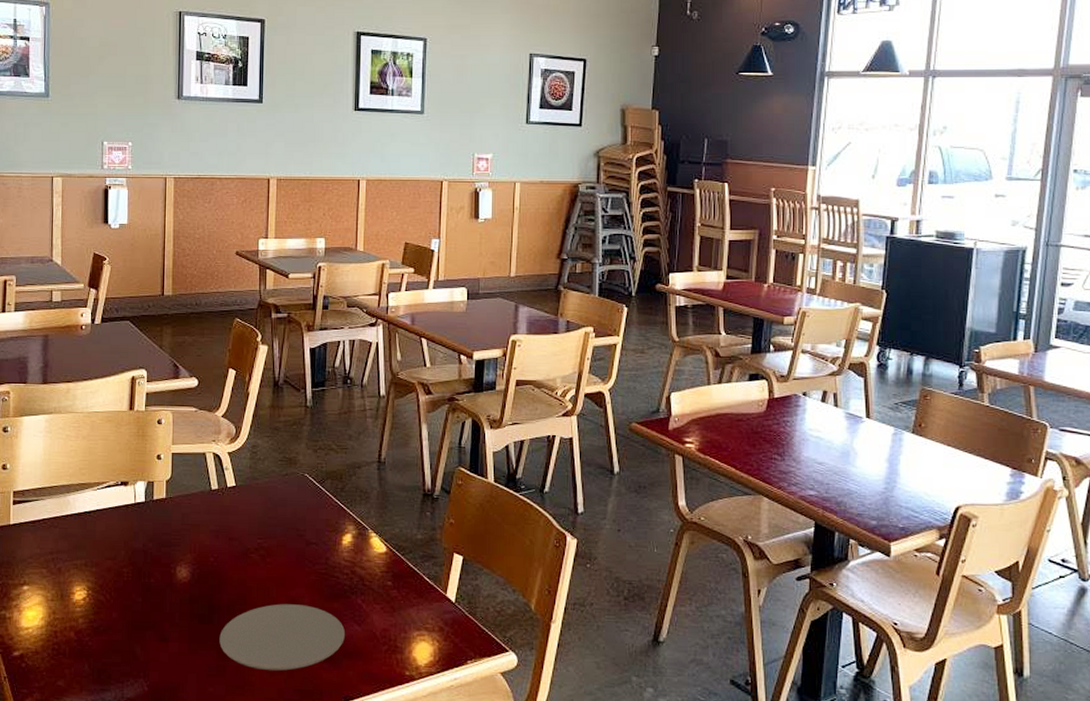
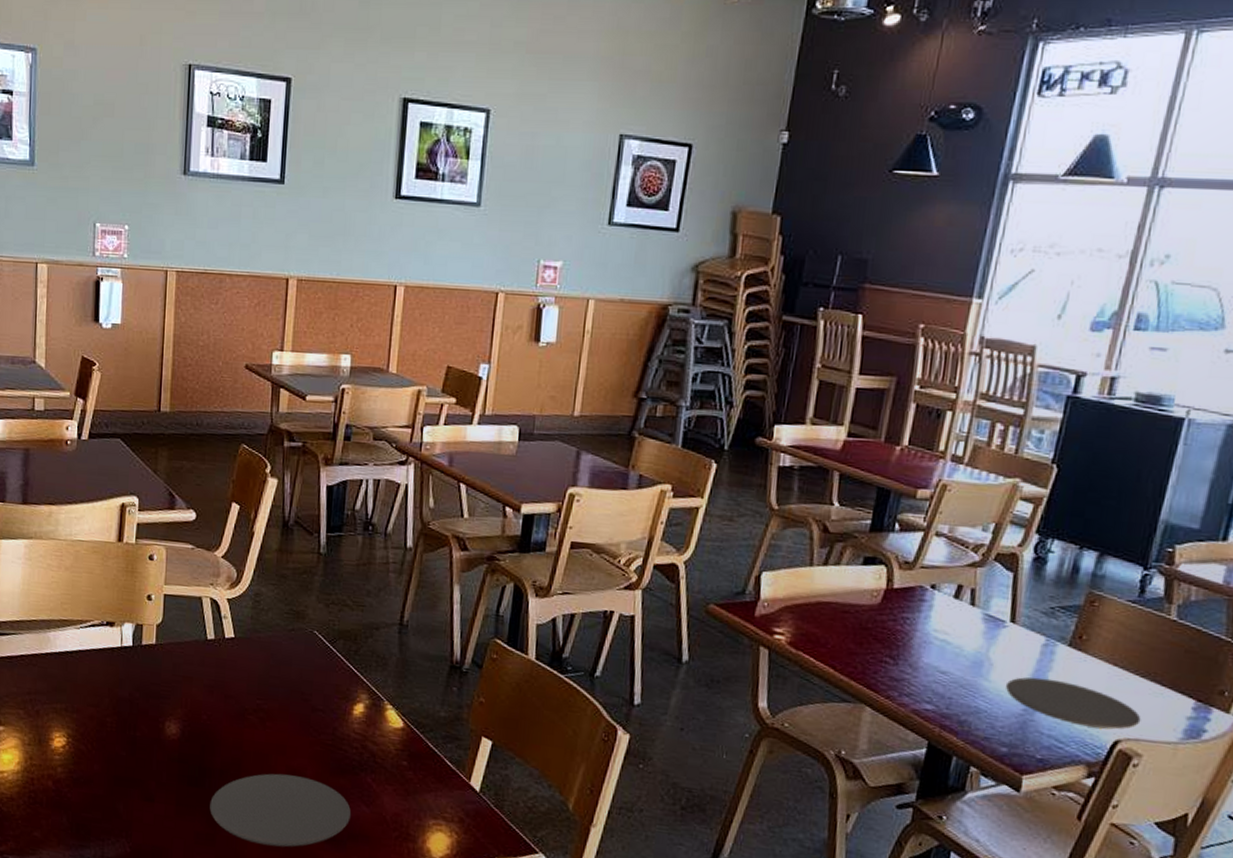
plate: none [870,461,974,498] -> present [1006,677,1142,731]

